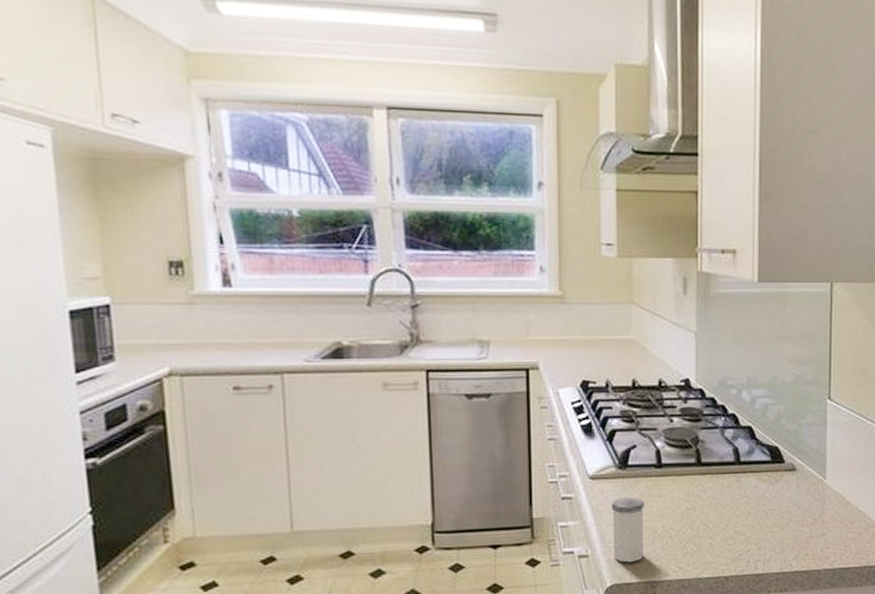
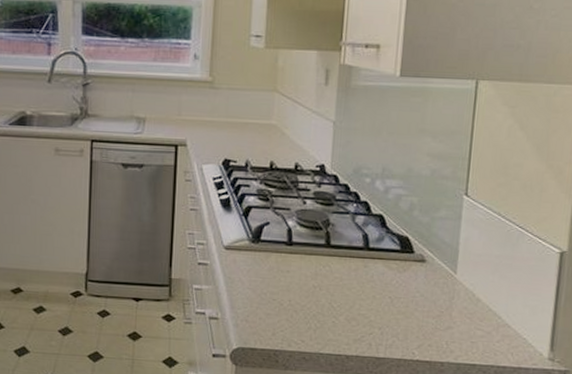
salt shaker: present [611,497,645,563] -> none [240,269,274,330]

